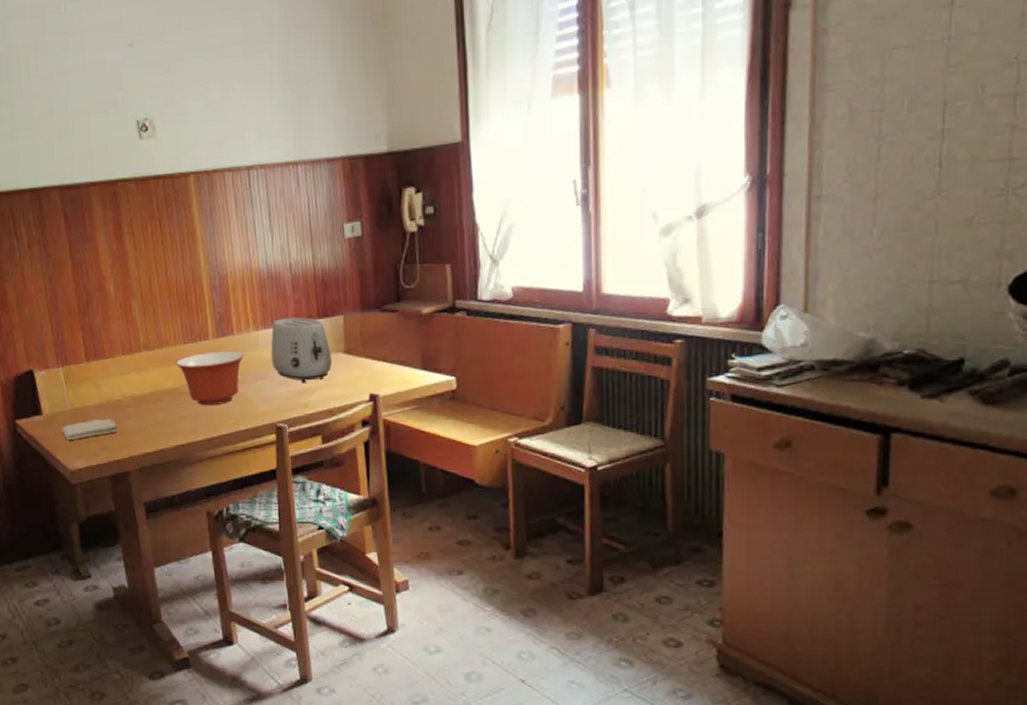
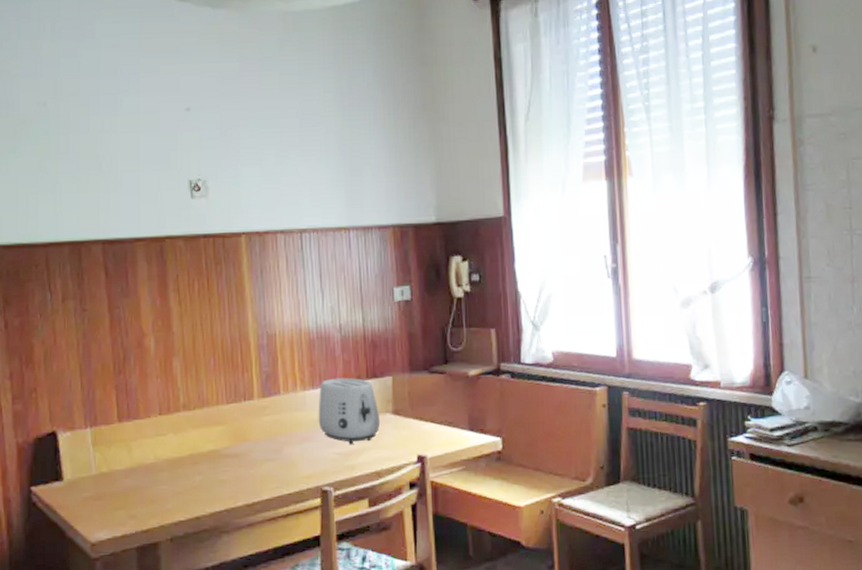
washcloth: present [61,418,118,441] -> none [84,483,149,509]
mixing bowl: present [175,351,245,406] -> none [216,411,291,469]

